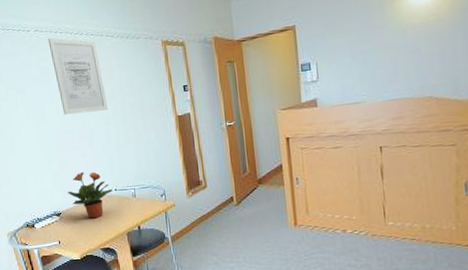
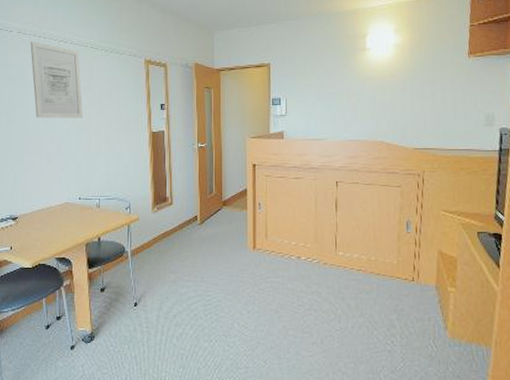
potted plant: present [68,171,113,219] -> none [28,176,77,226]

